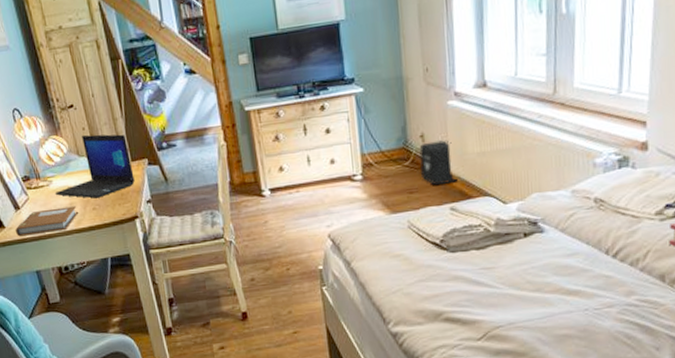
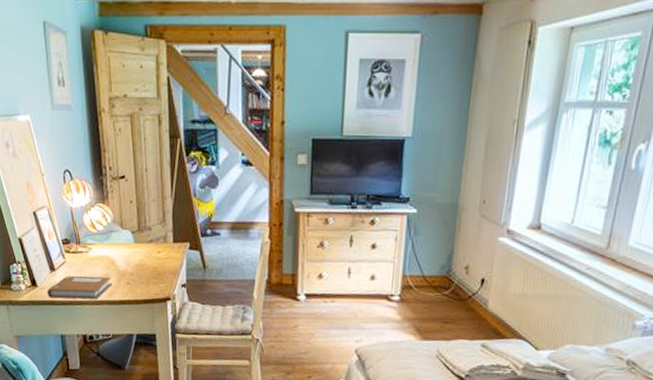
laptop: present [54,134,135,198] -> none [92,208,174,274]
air purifier: present [419,140,460,185] -> none [459,275,497,320]

